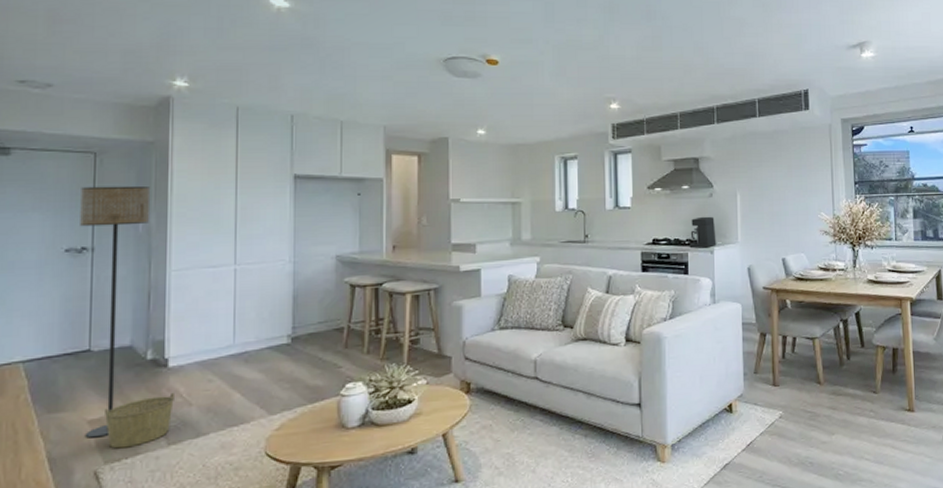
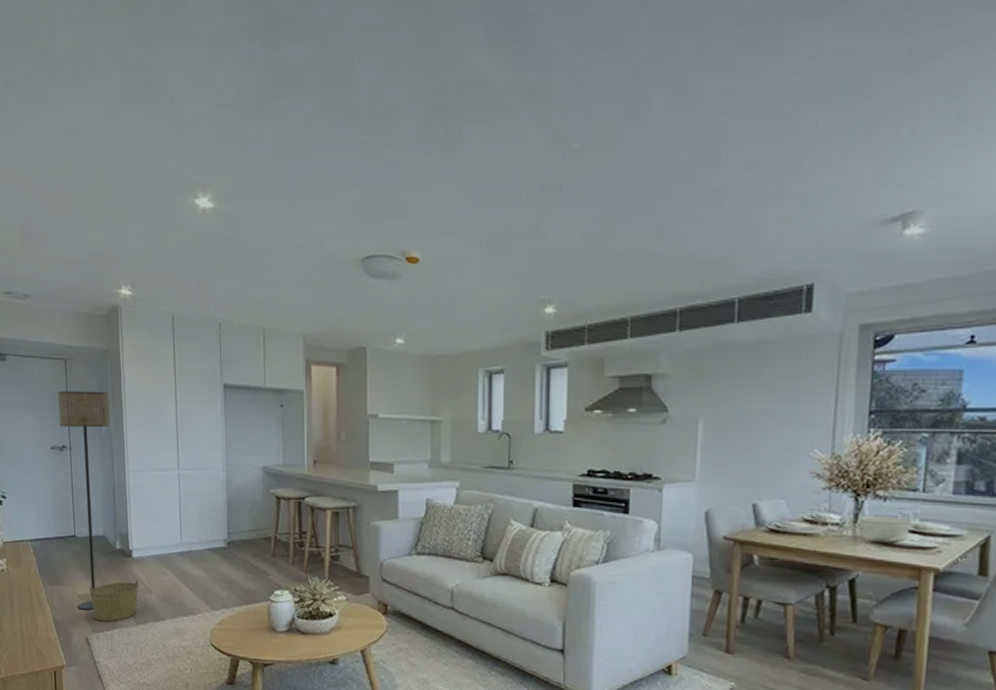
coffee maker: present [689,216,717,249] -> none [632,446,667,486]
bowl: none [856,260,891,283] -> present [858,515,910,545]

